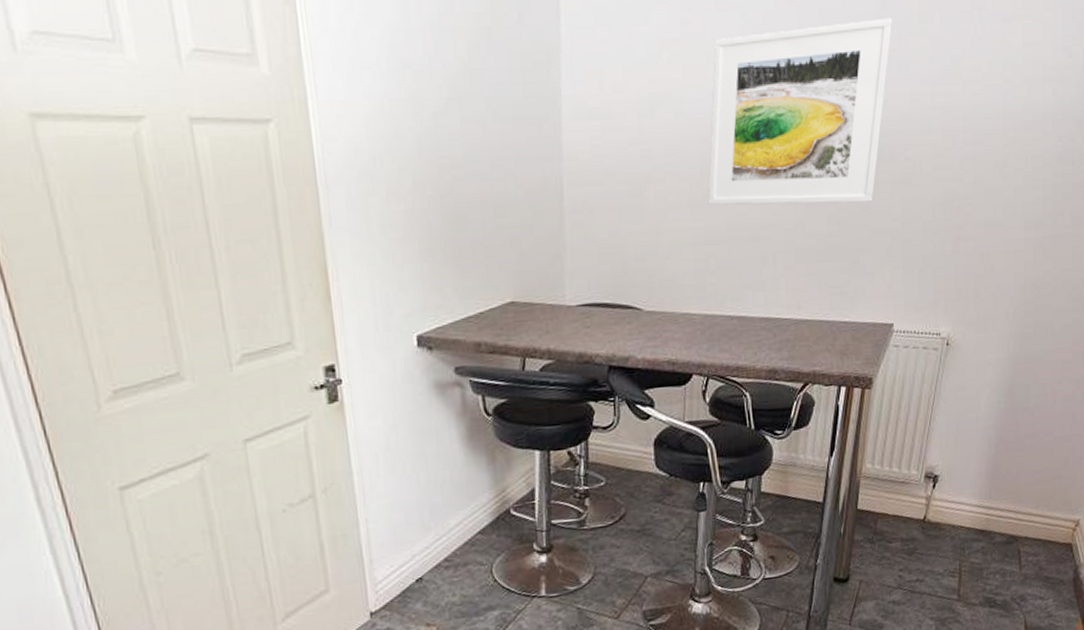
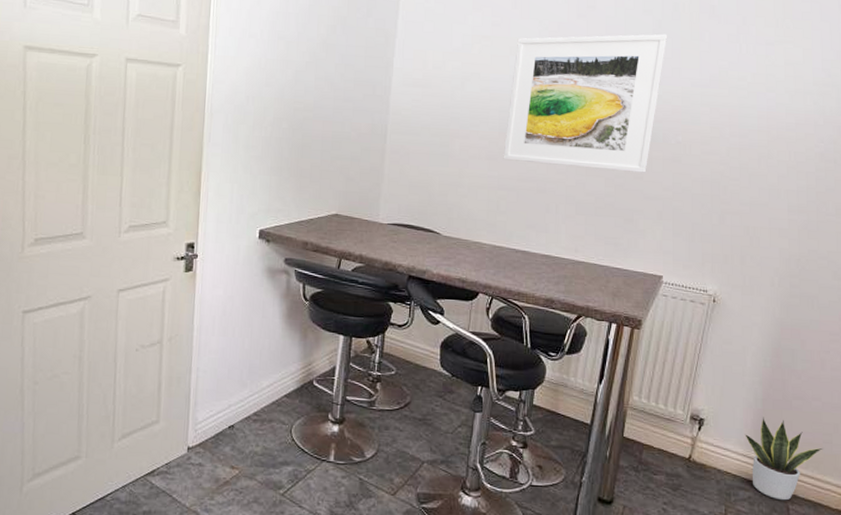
potted plant: none [978,462,1053,545] -> present [745,417,823,501]

